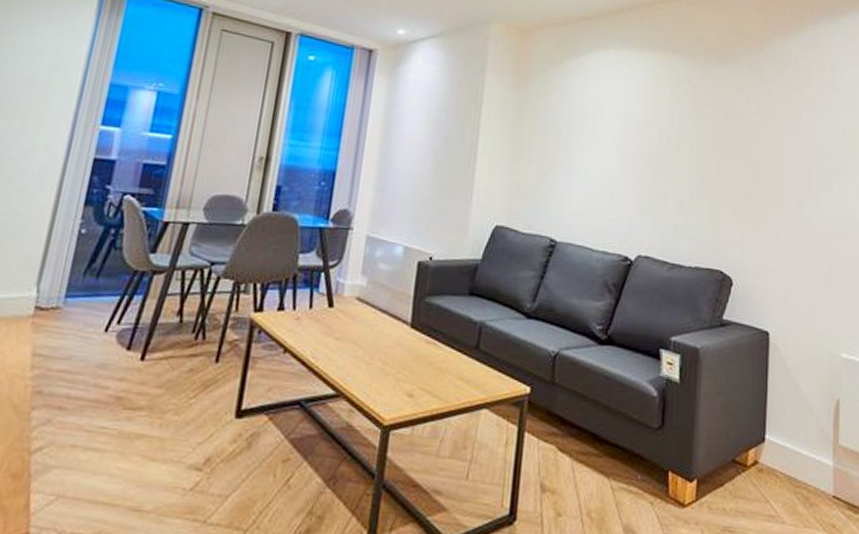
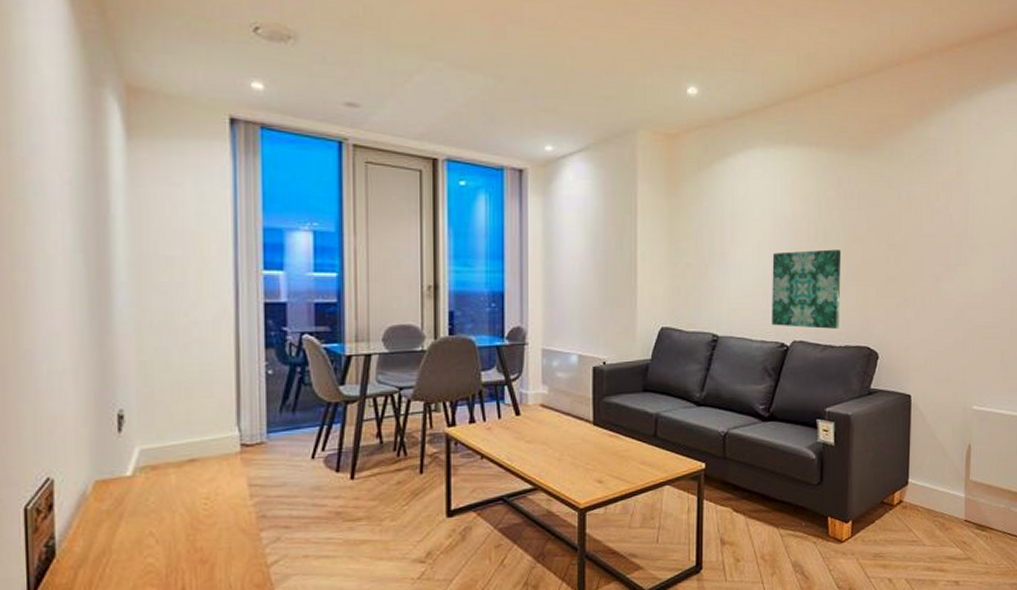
wall art: none [615,157,695,247] -> present [772,249,842,329]

